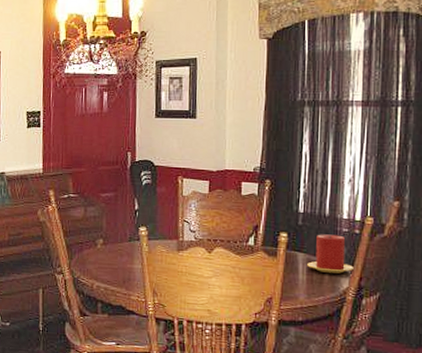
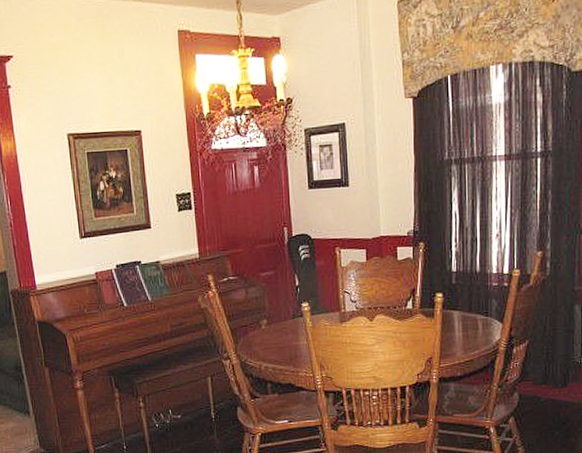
candle: present [307,234,353,274] -> none [462,289,504,327]

